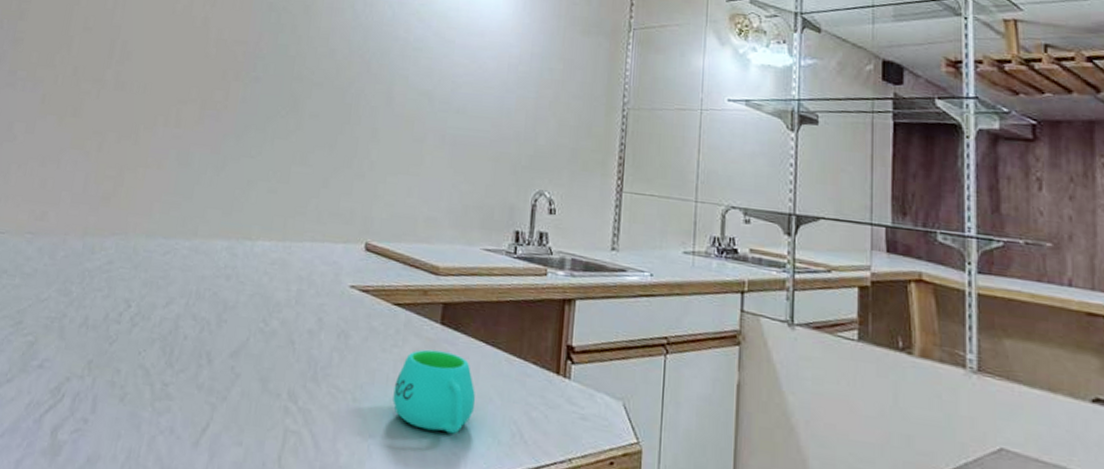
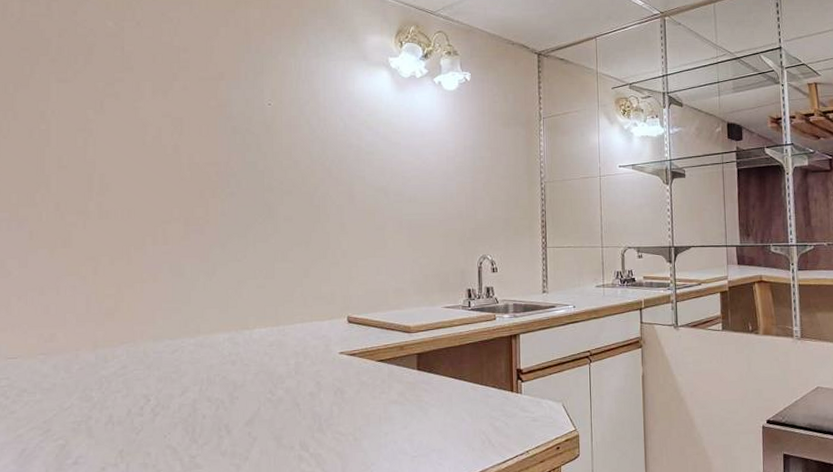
mug: present [393,349,476,435] -> none [386,390,452,451]

